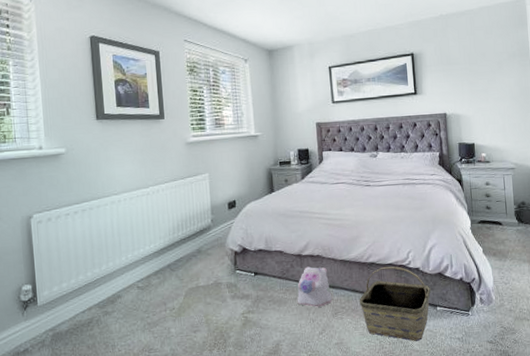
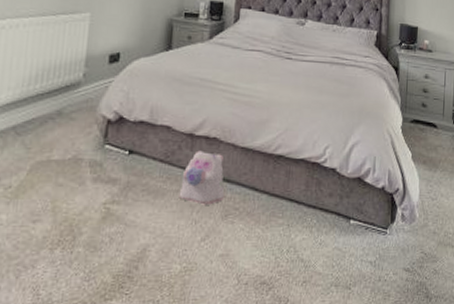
basket: present [359,266,431,342] -> none [257,162,347,262]

